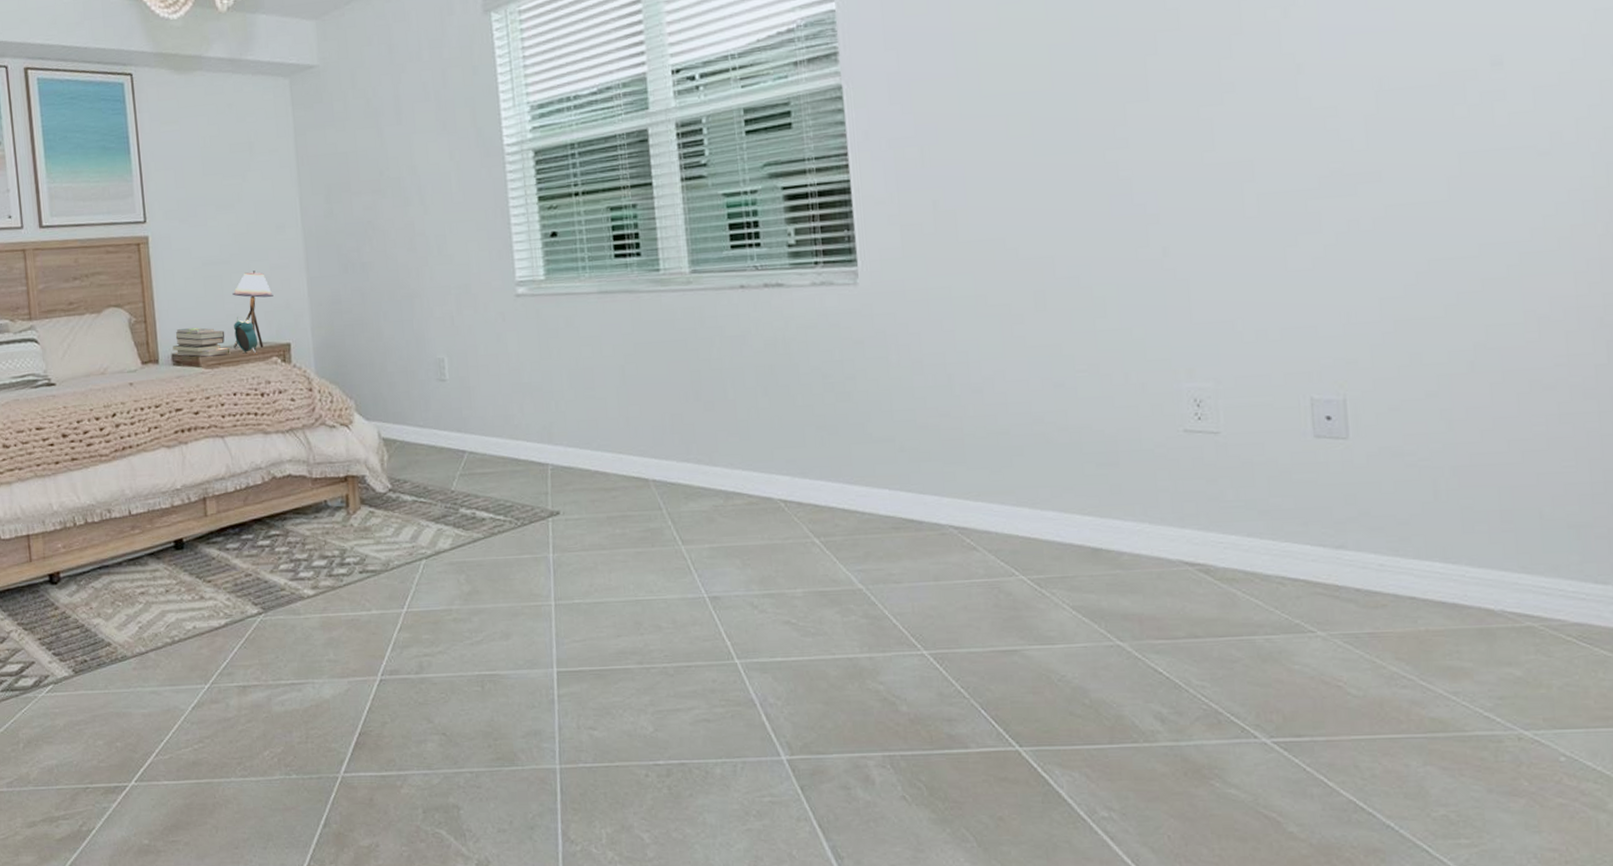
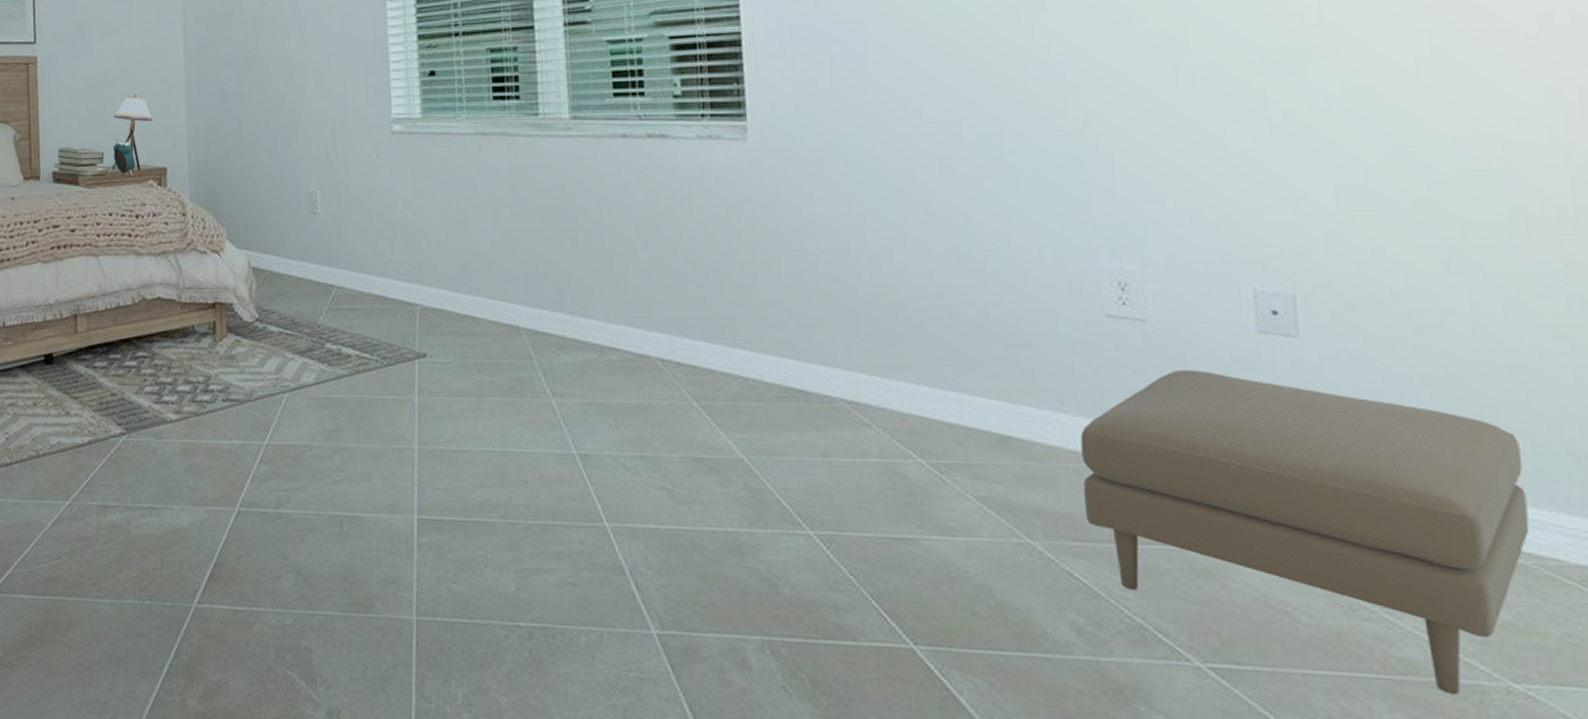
ottoman: none [1162,475,1538,745] -> present [1080,369,1530,694]

